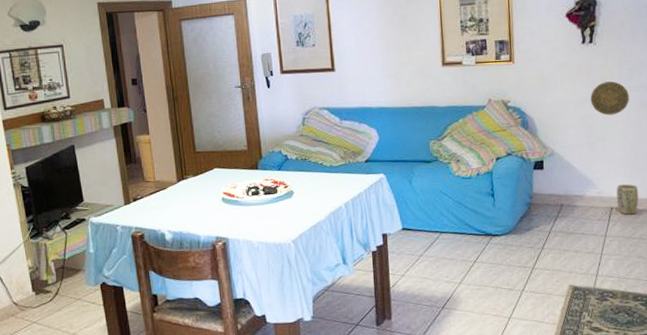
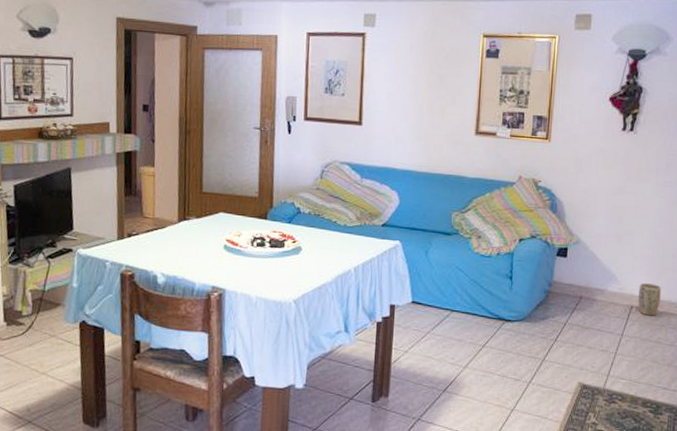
decorative plate: present [590,81,629,116] -> none [624,173,664,210]

